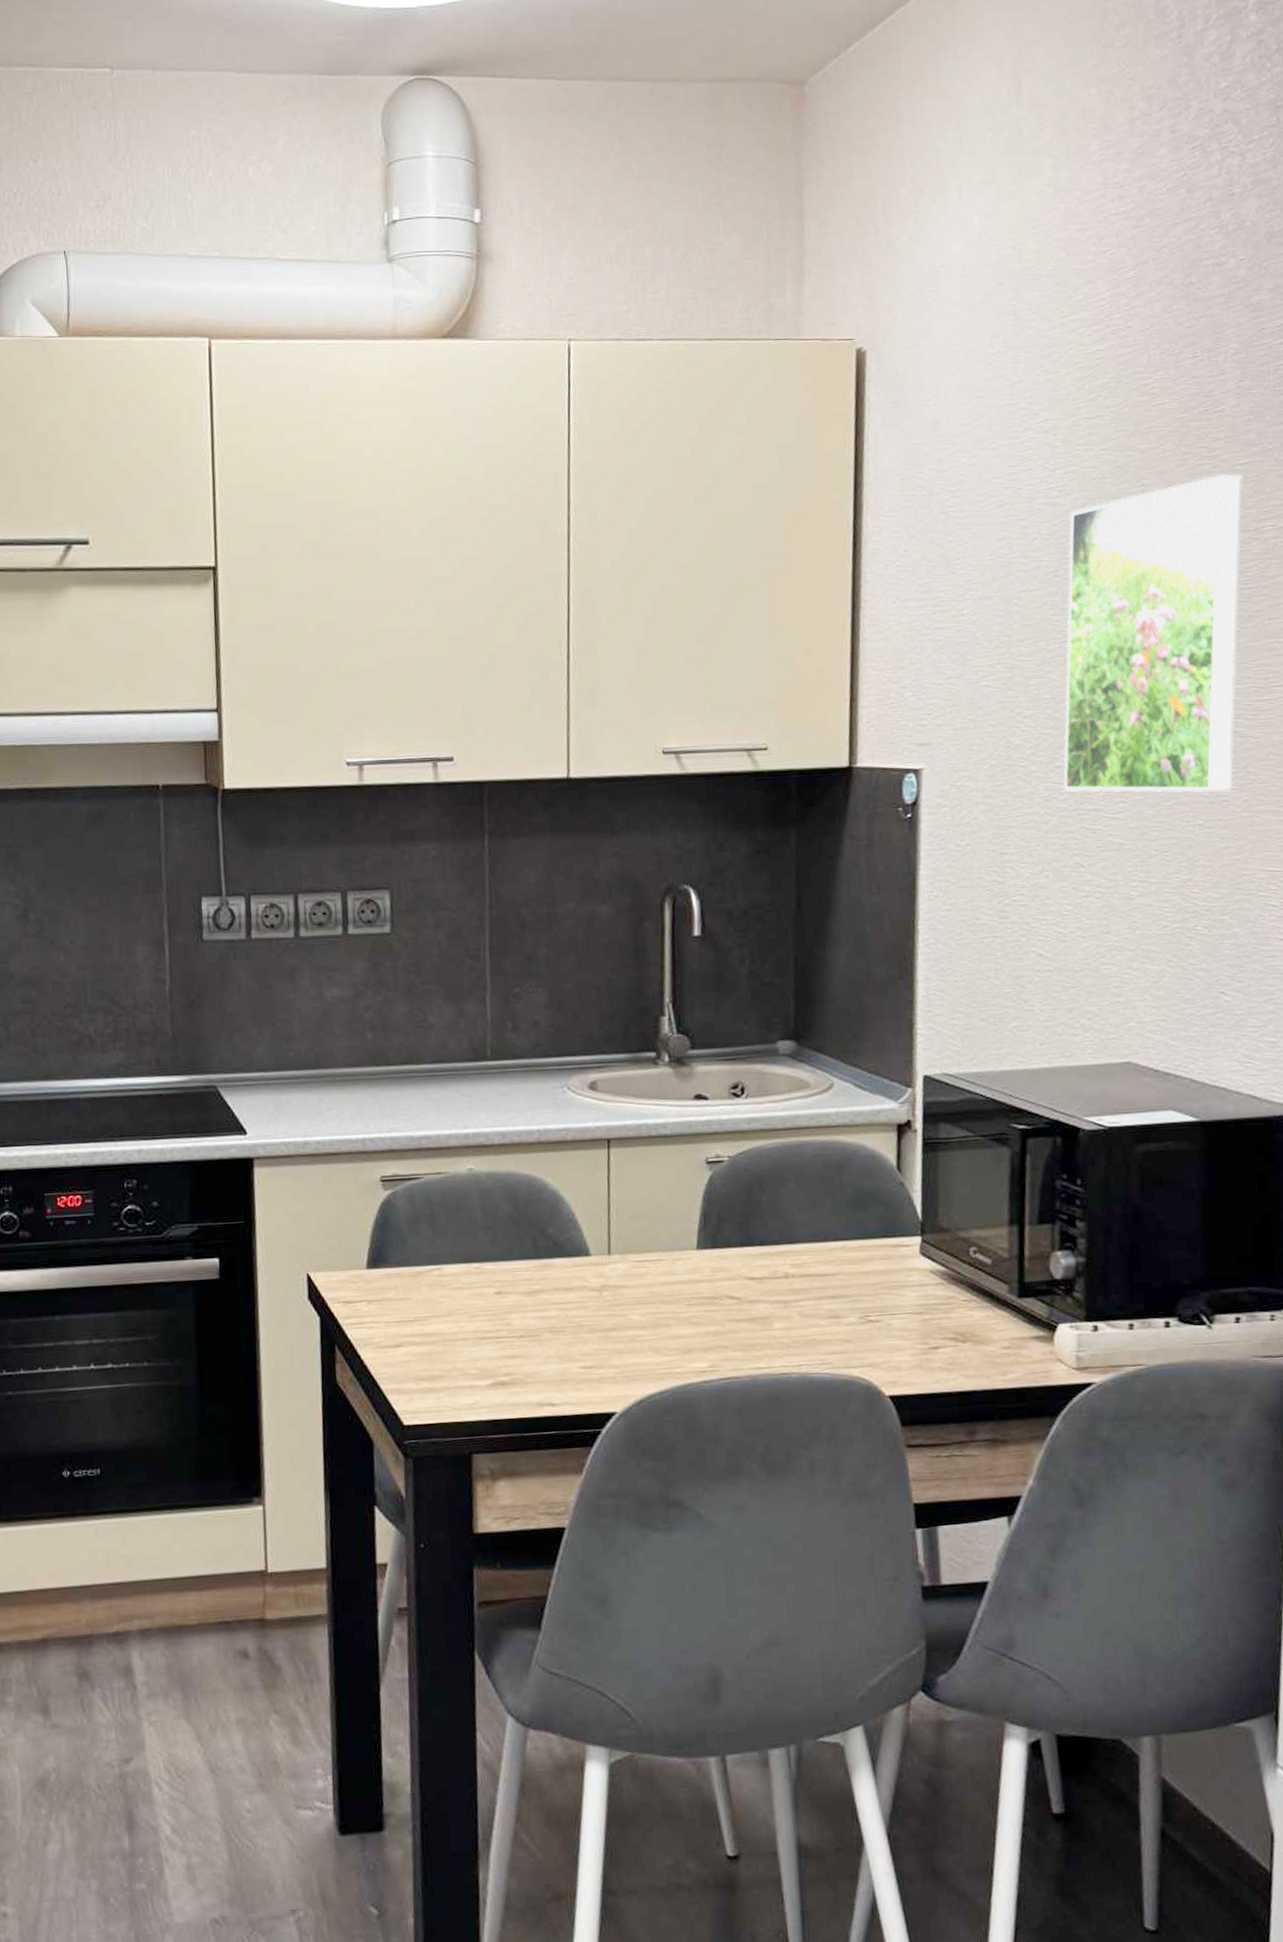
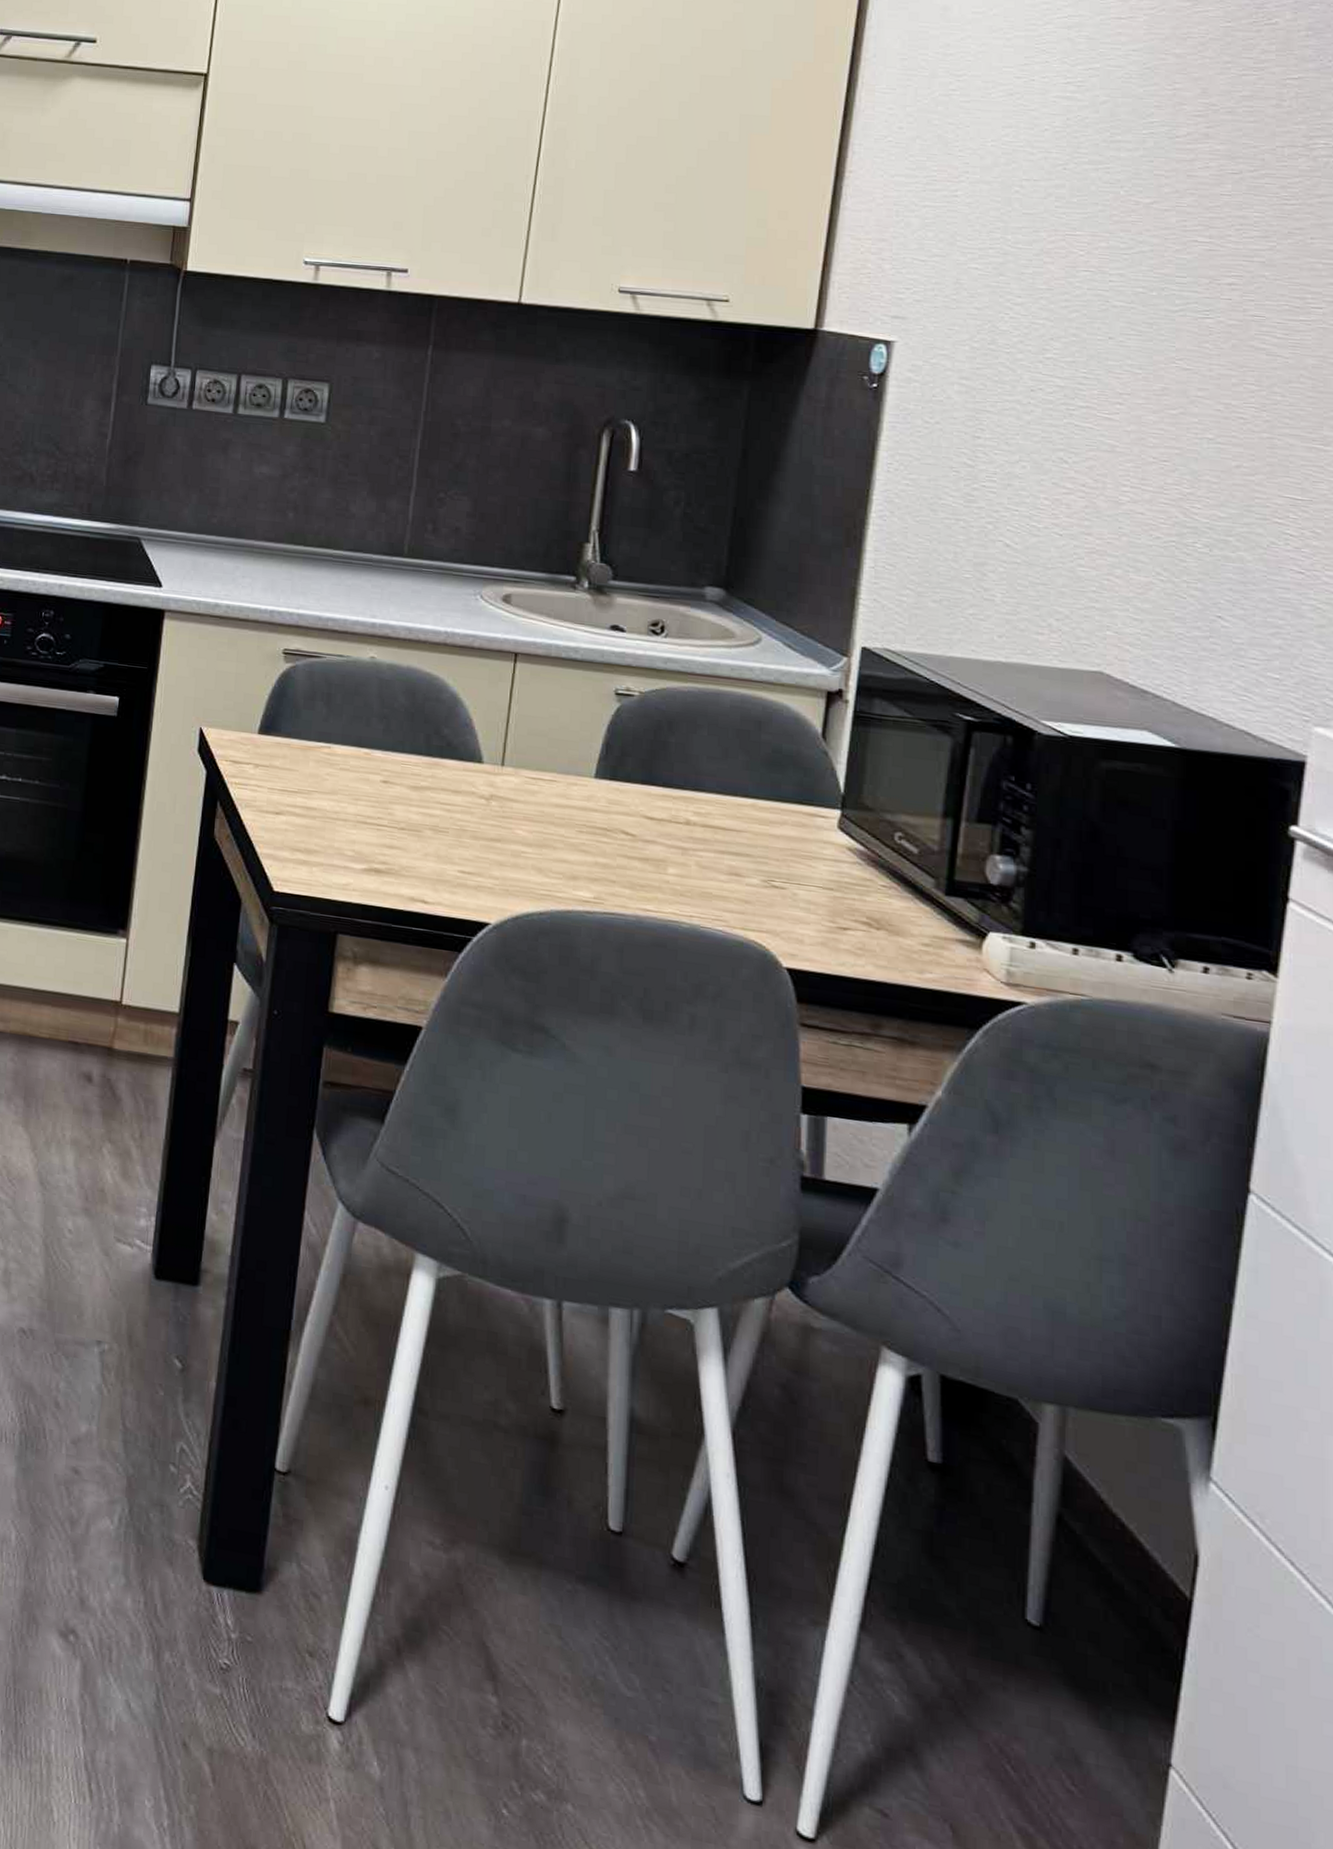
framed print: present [1063,473,1243,793] -> none [1053,86,1294,409]

